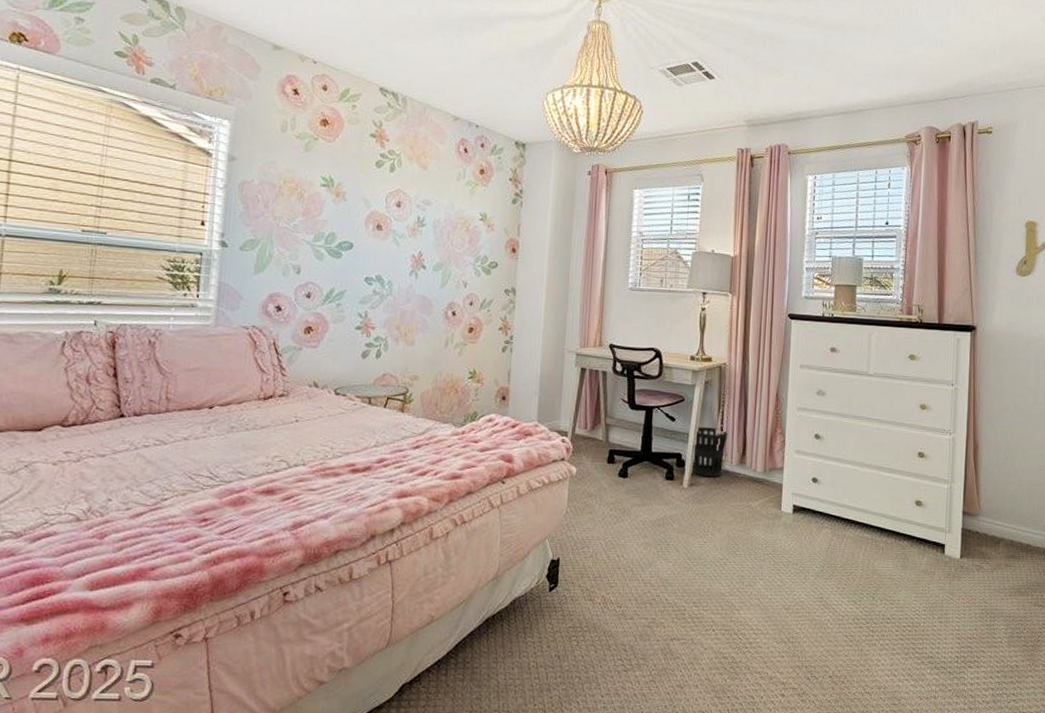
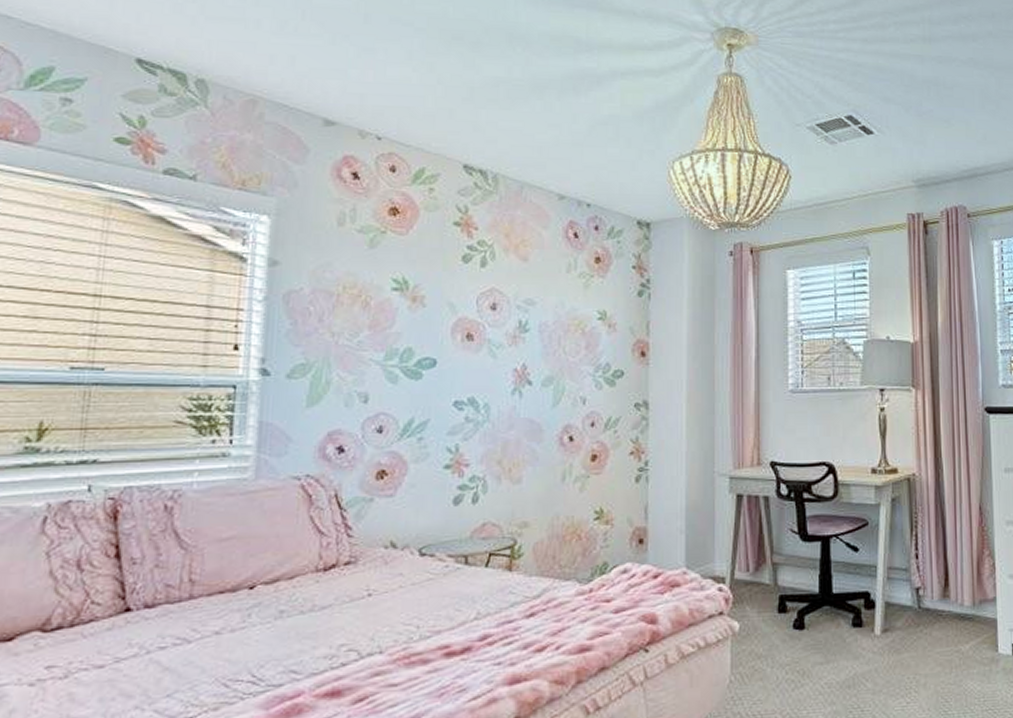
wastebasket: present [692,426,728,478] -> none [883,554,925,620]

